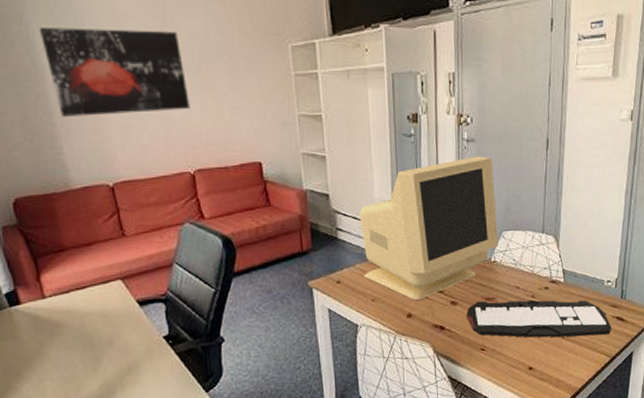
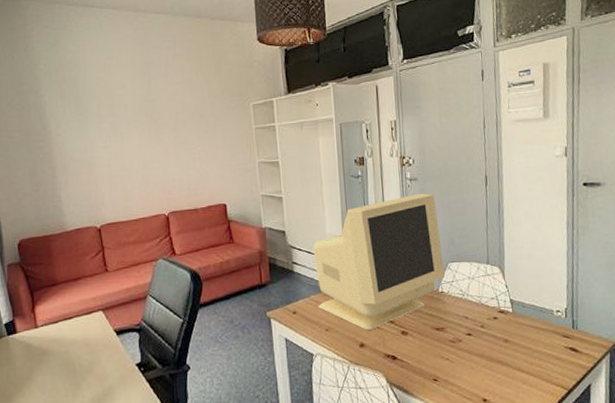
wall art: present [40,28,190,117] -> none [50,97,167,170]
keyboard: present [466,299,612,338] -> none [417,330,566,369]

